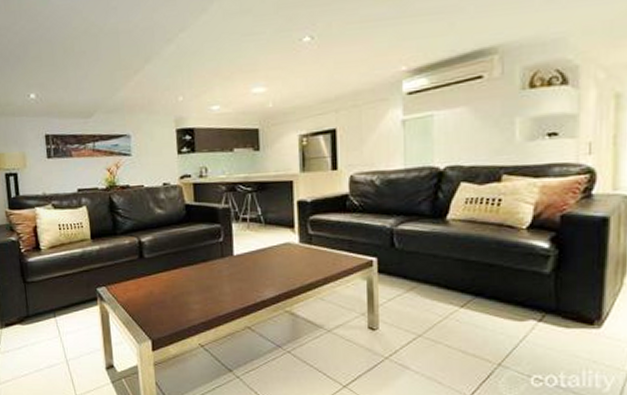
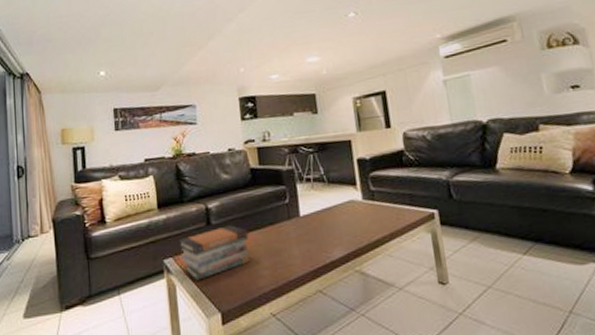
book stack: none [111,260,183,310] -> present [178,225,251,281]

